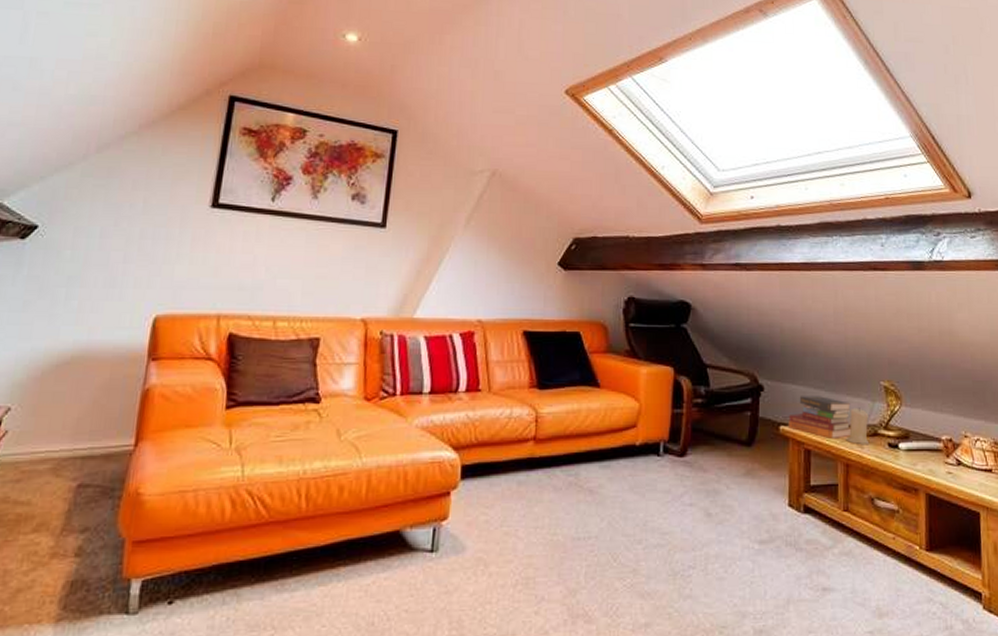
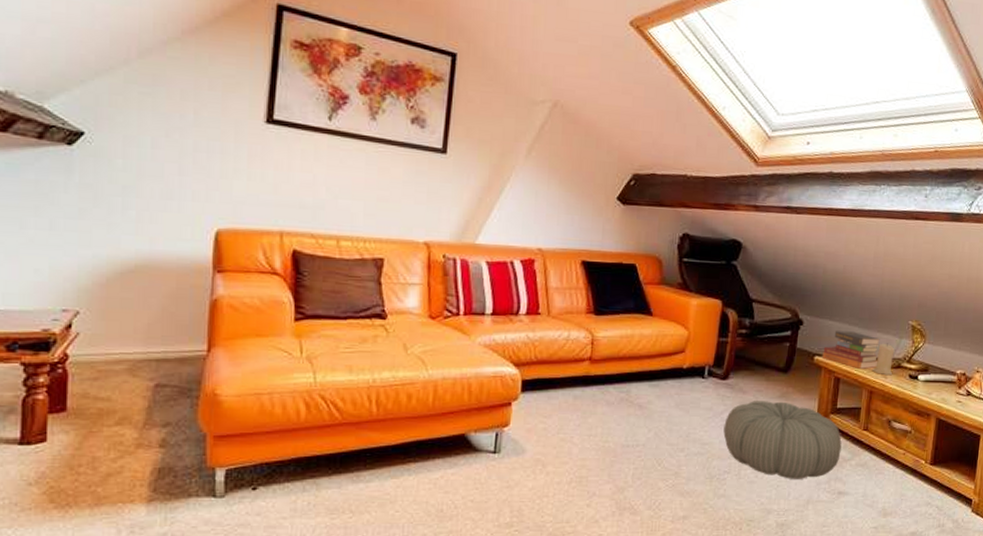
pouf: none [685,480,821,574] -> present [723,401,842,479]

